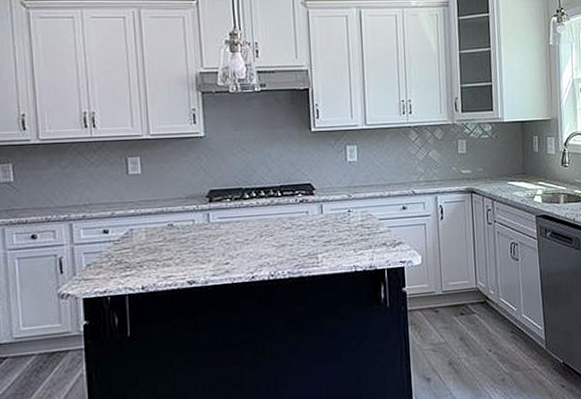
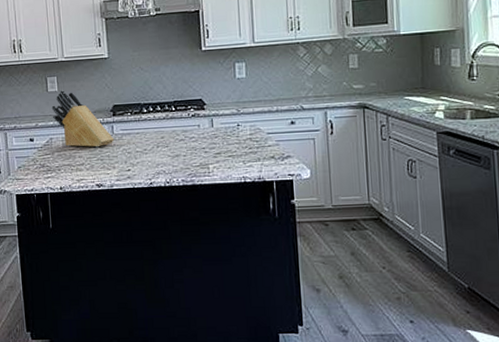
knife block: none [132,173,210,239] -> present [51,90,114,148]

